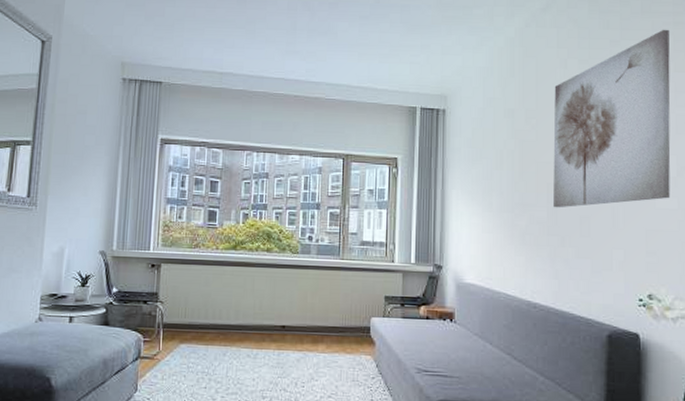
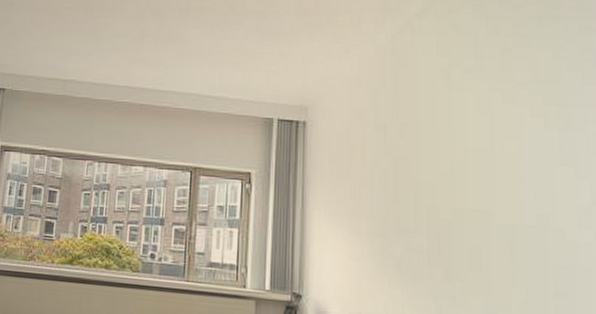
wall art: present [553,29,671,208] -> none [434,36,584,236]

